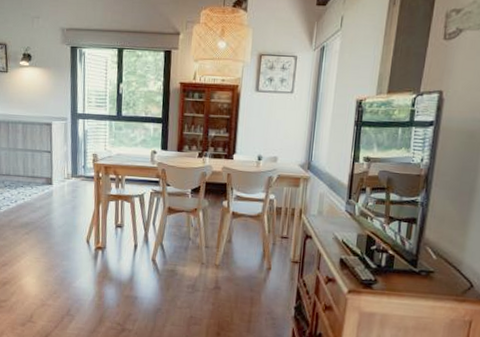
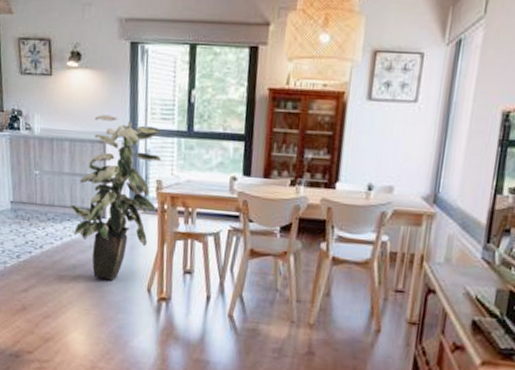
indoor plant: none [23,103,96,234] -> present [70,115,161,280]

